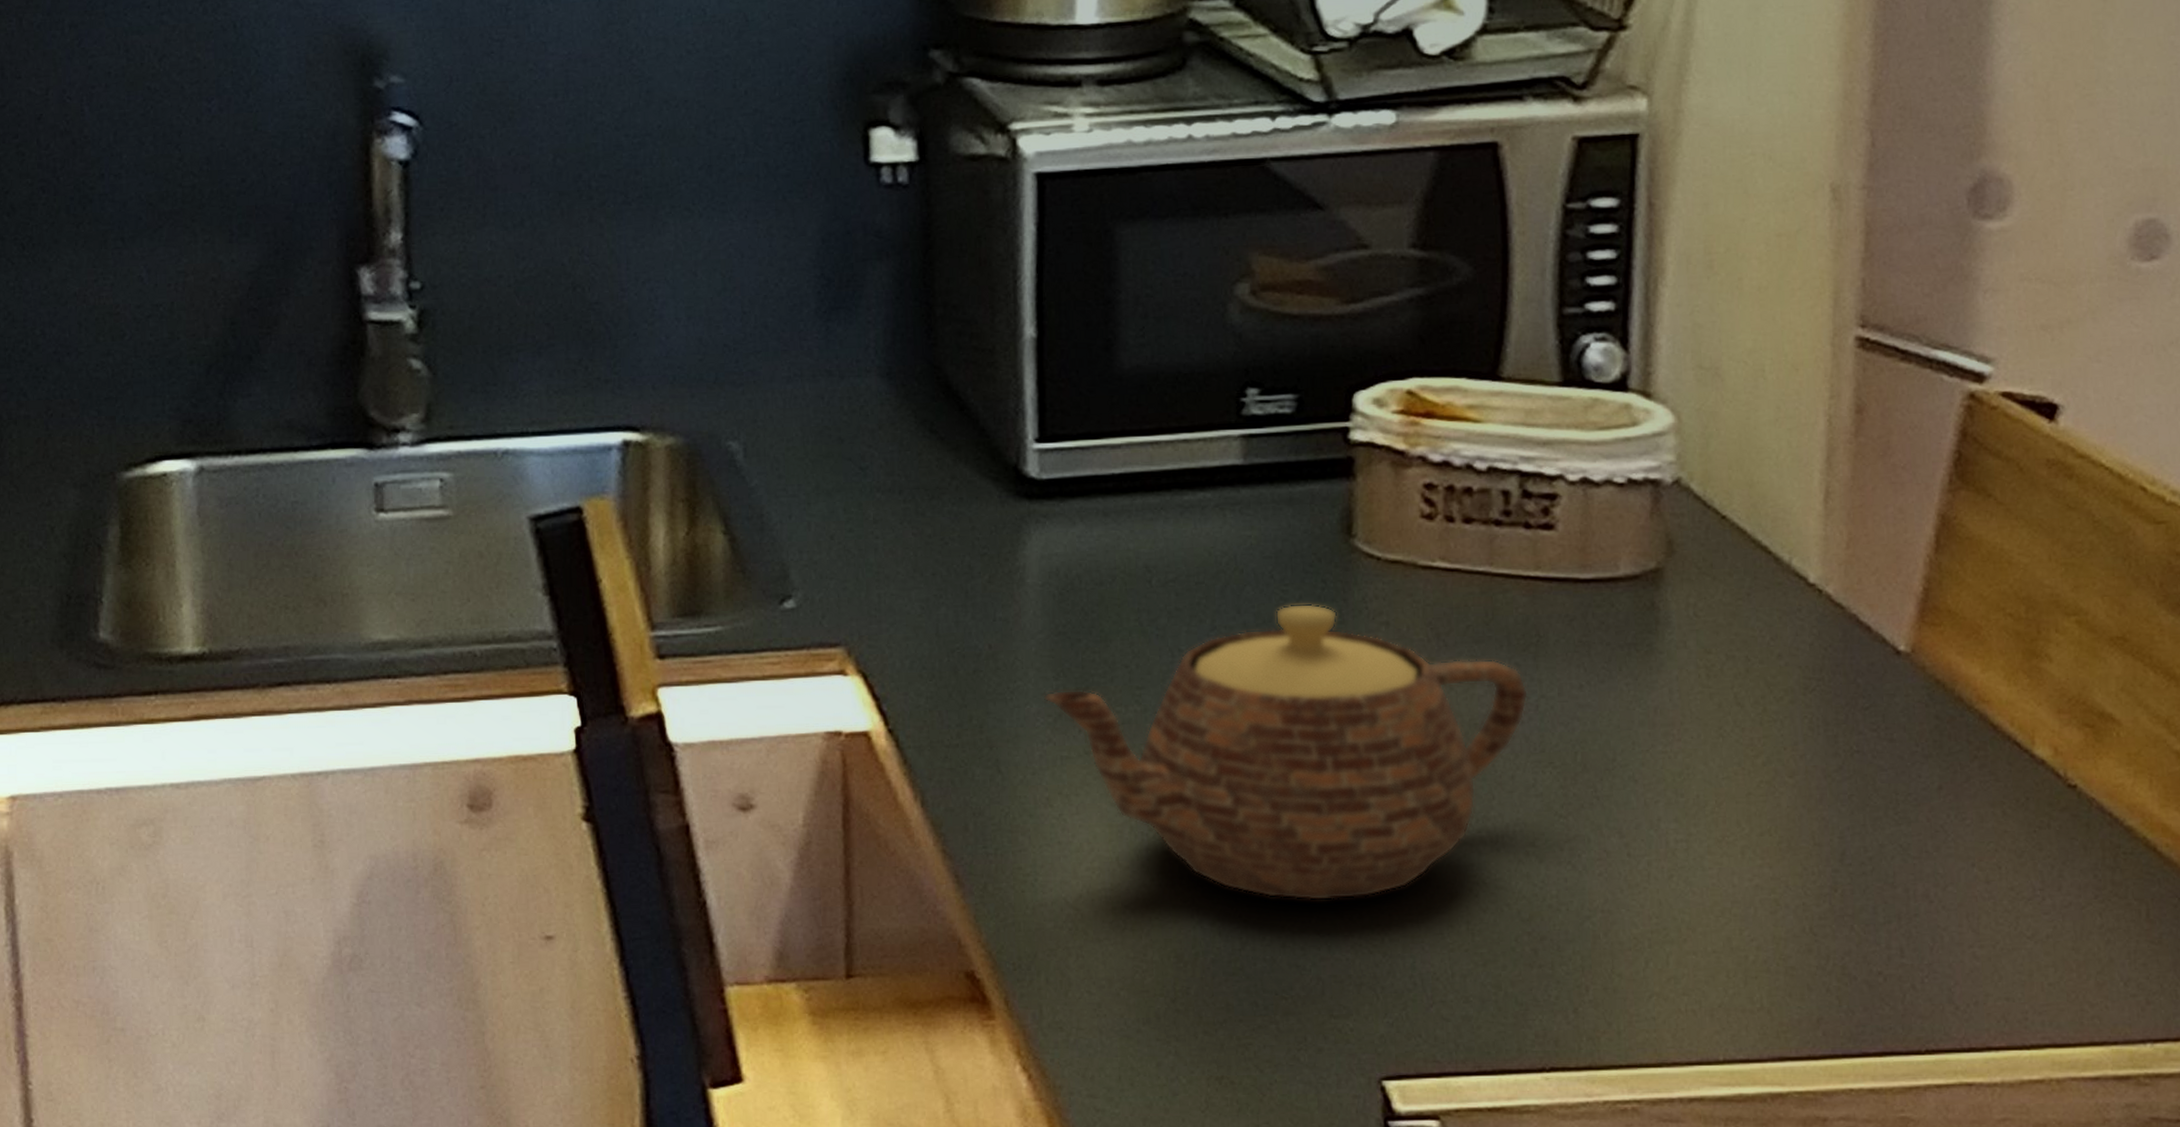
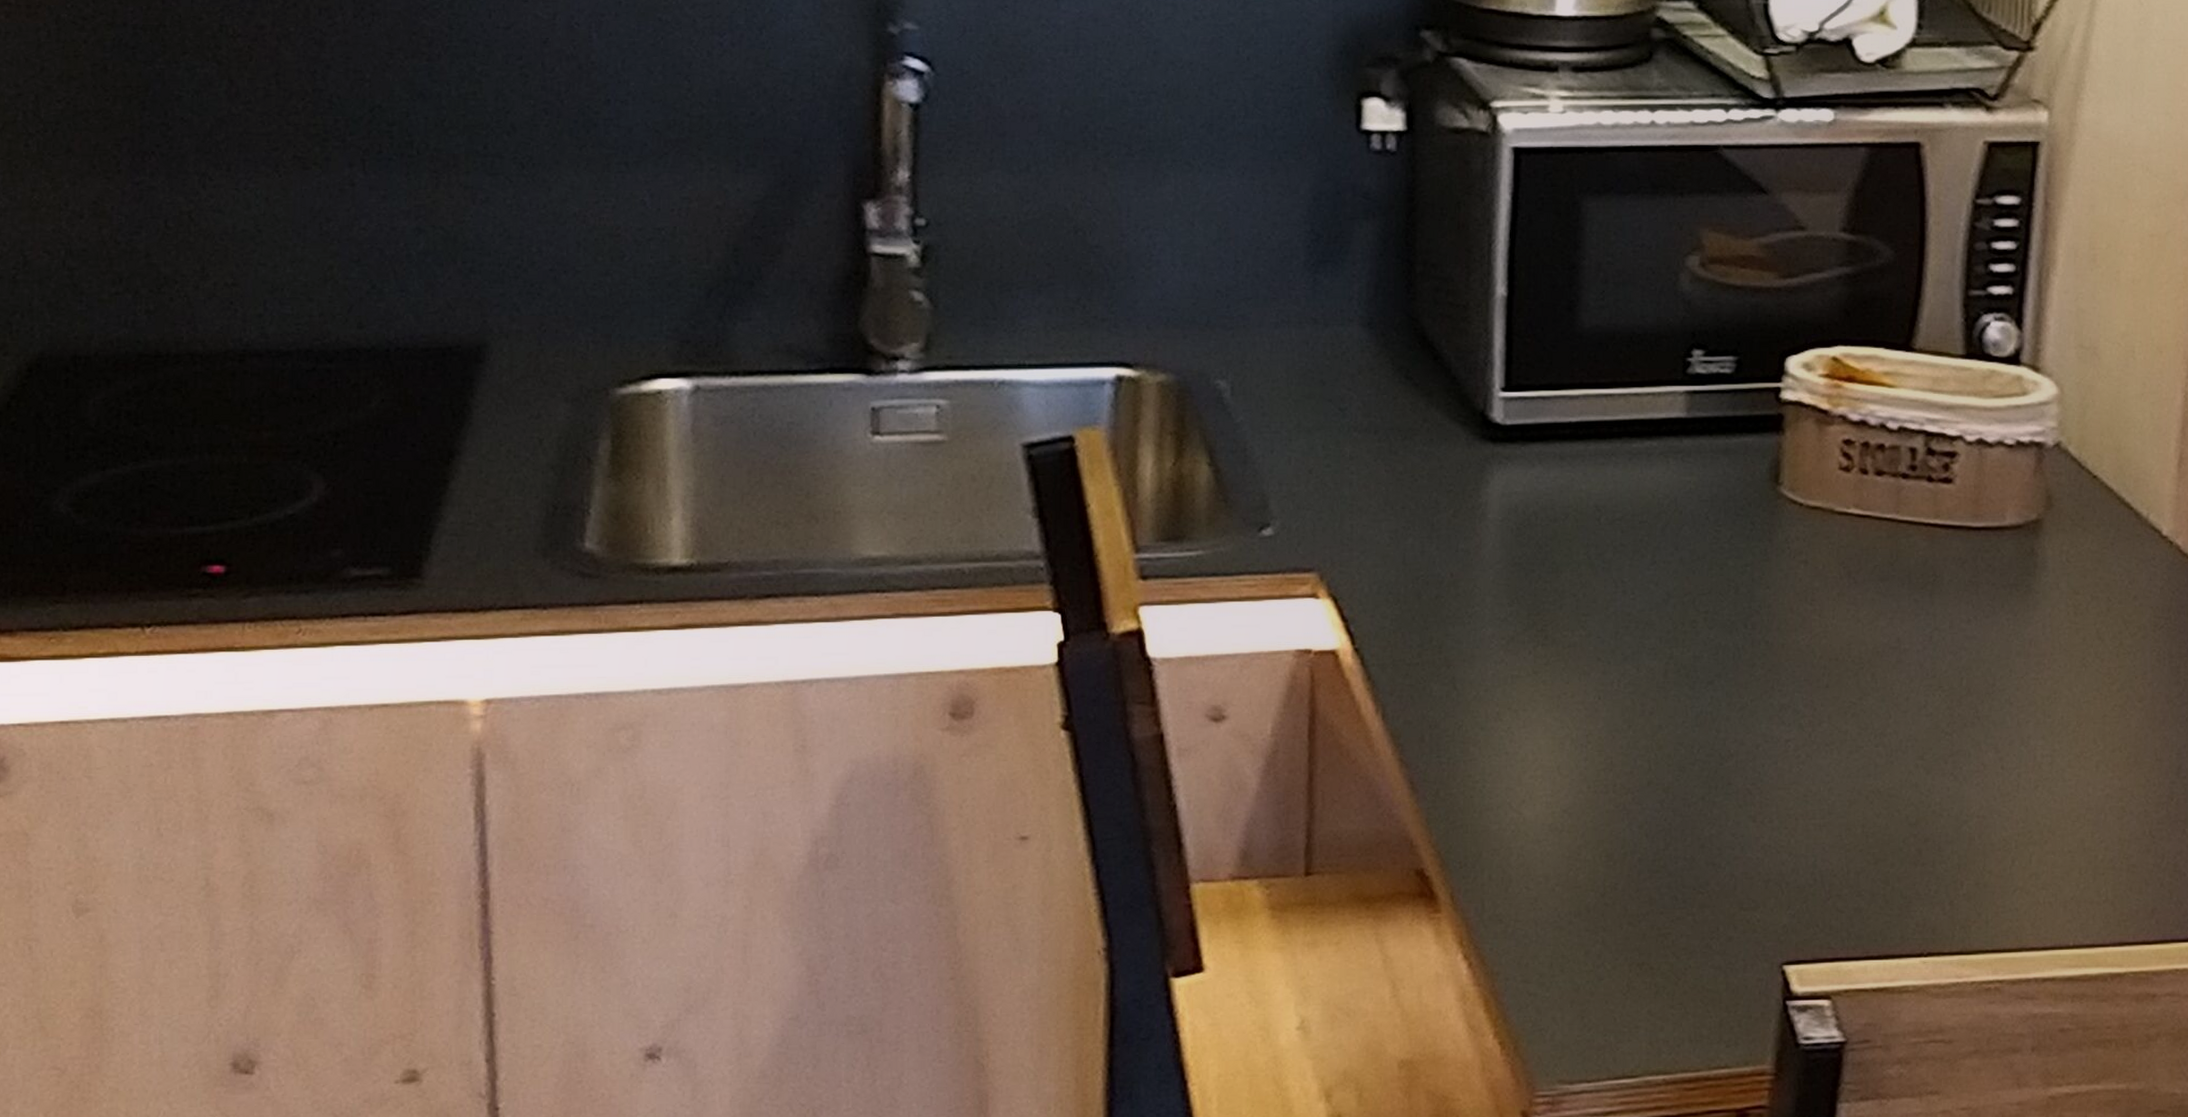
teapot: present [1044,603,1529,901] -> none [1499,542,1924,807]

